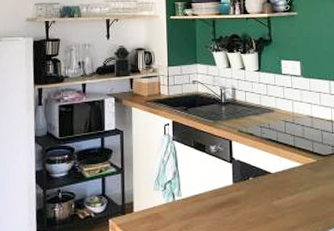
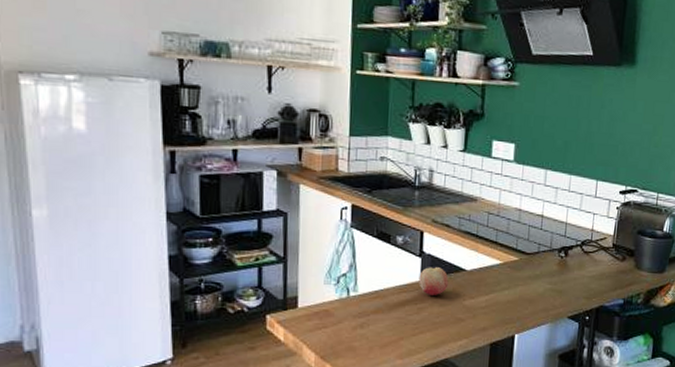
fruit: none [231,171,257,197] -> present [419,267,449,295]

